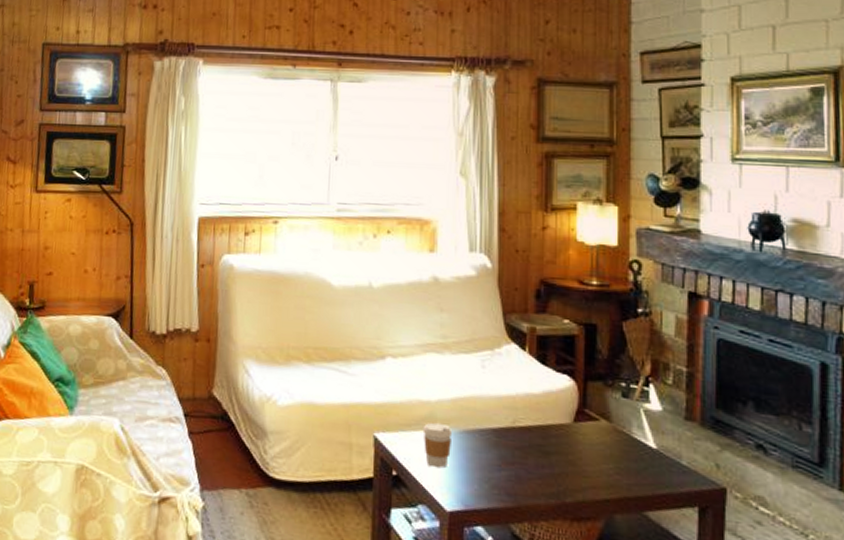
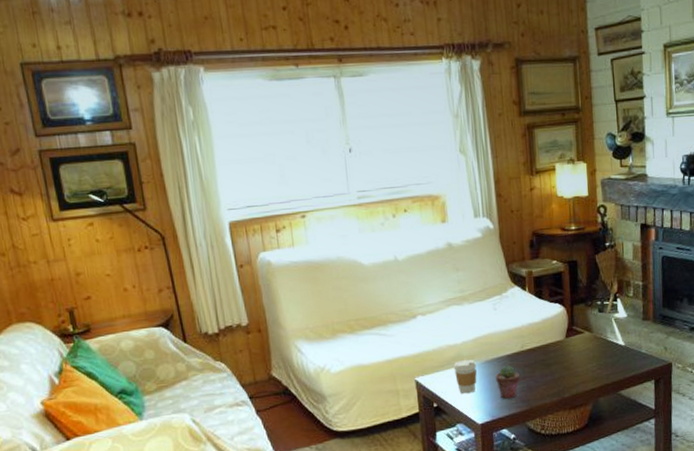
potted succulent: none [475,441,508,488] -> present [496,365,521,400]

